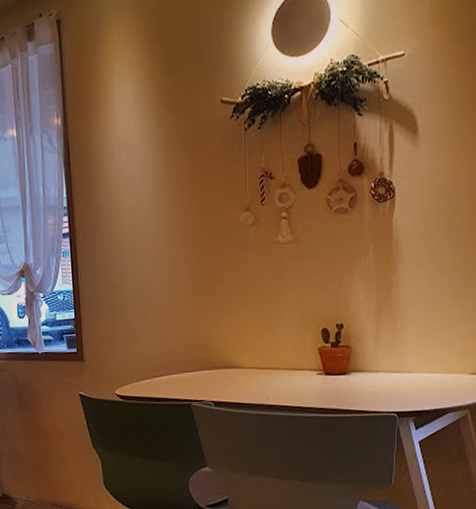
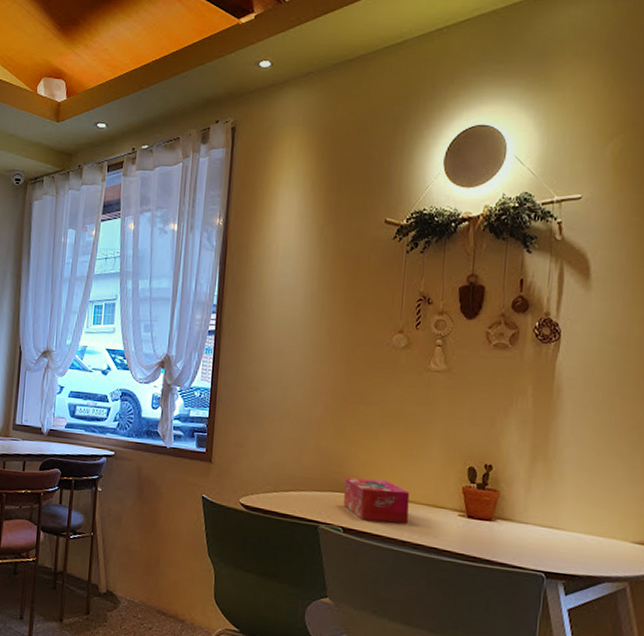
tissue box: none [210,352,272,393] -> present [344,477,410,524]

